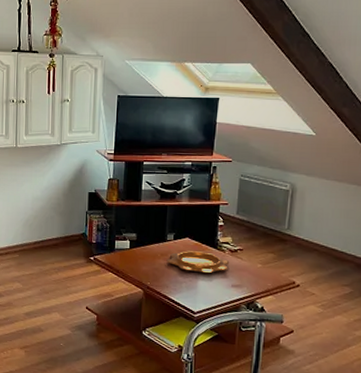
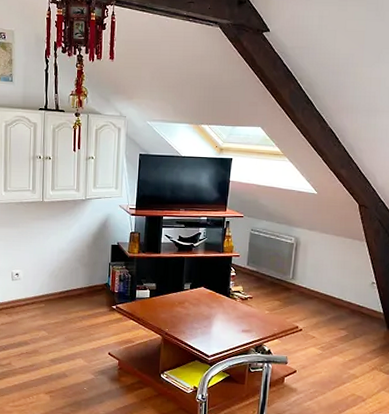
decorative bowl: present [166,251,230,274] -> none [183,299,241,320]

